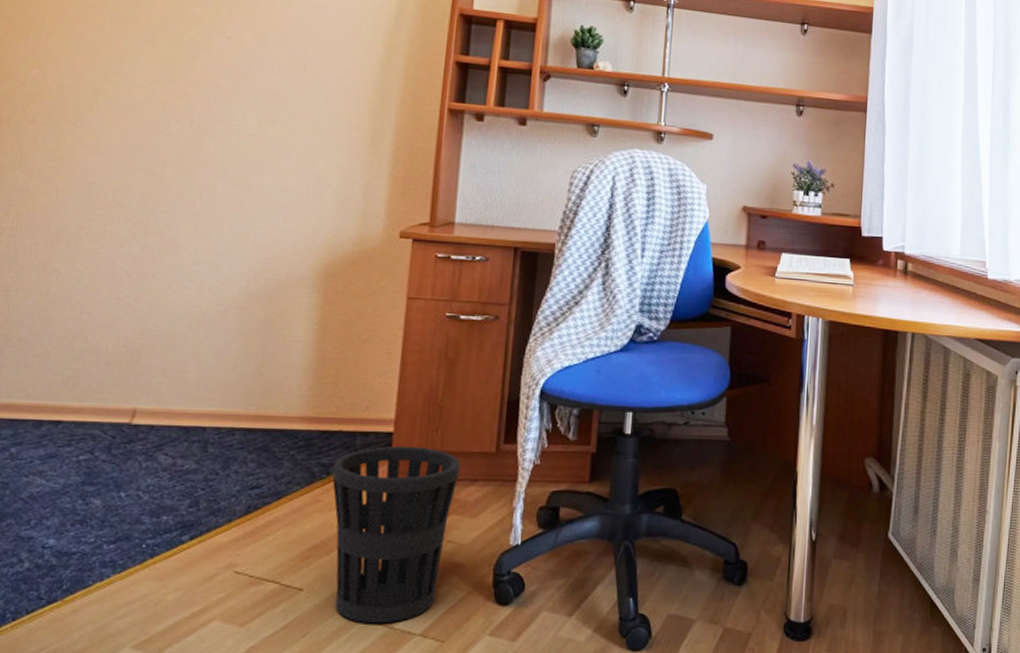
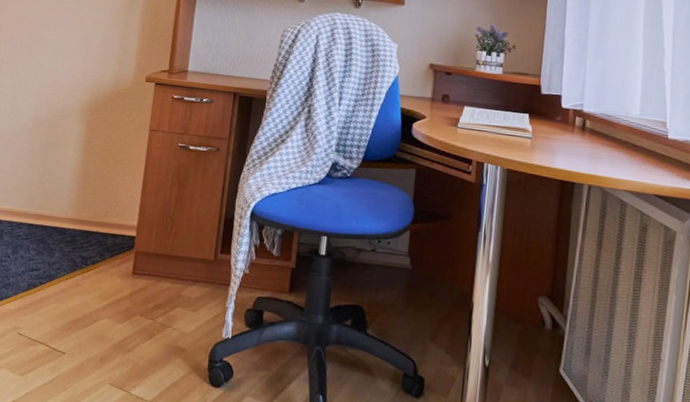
wastebasket: present [332,446,461,624] -> none [88,247,186,389]

